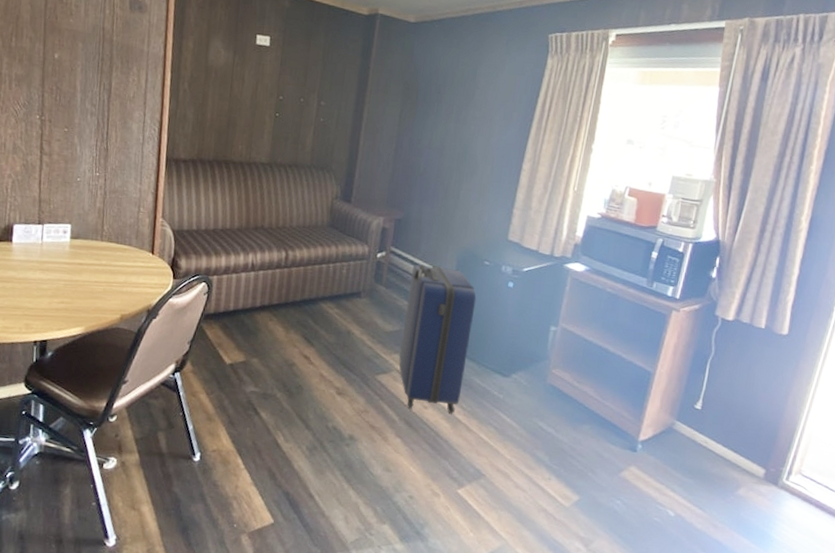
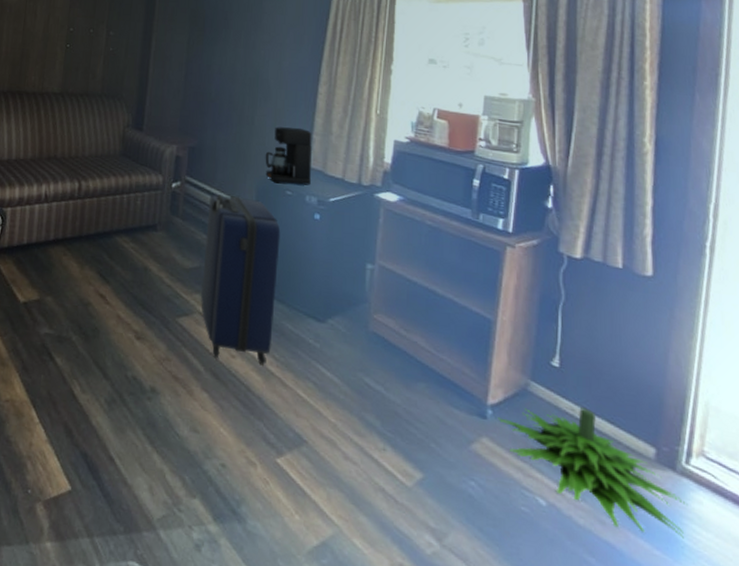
coffee maker: none [466,201,513,257] -> present [265,126,312,186]
plant: none [645,440,782,535] -> present [498,407,688,539]

